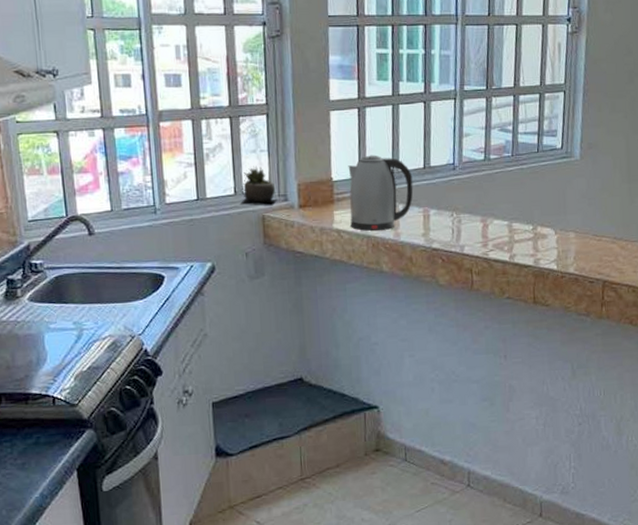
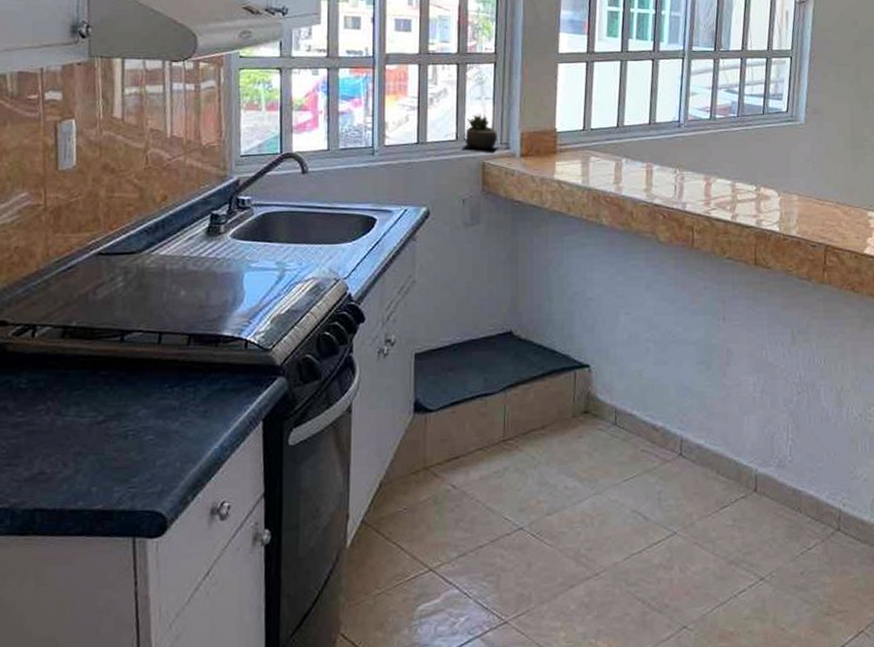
kettle: present [348,155,414,231] -> none [572,108,638,183]

